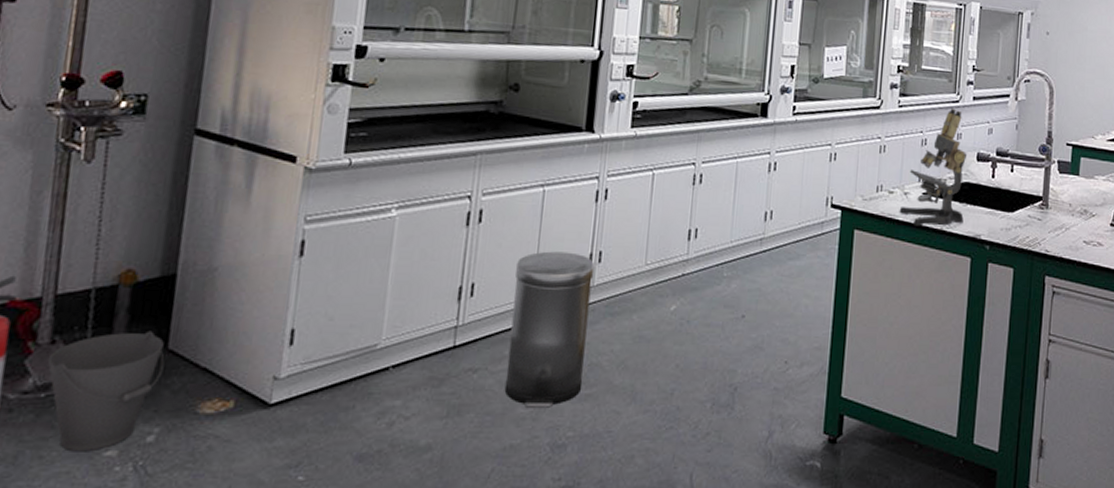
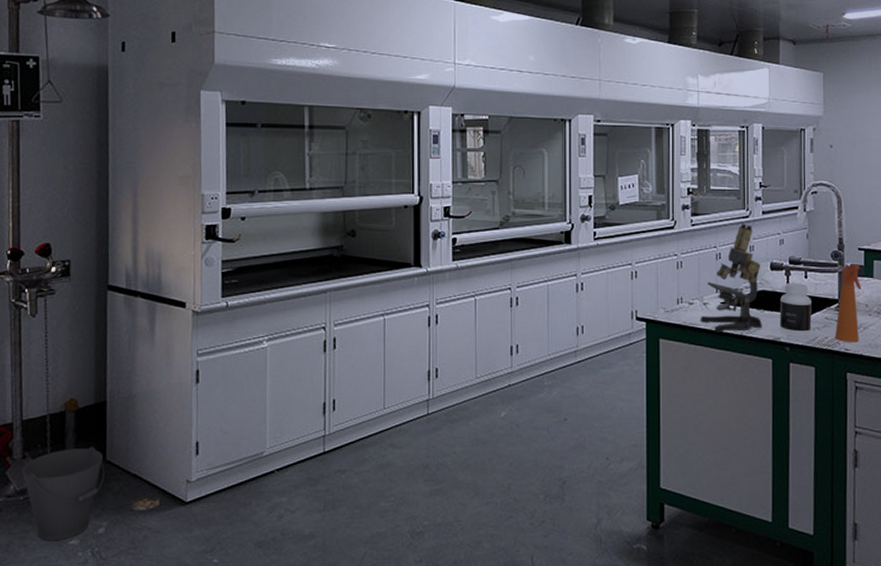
pedal bin: present [504,251,595,408] -> none [367,370,433,501]
medicine bottle: none [981,175,1016,236] -> present [779,282,812,338]
spray bottle: none [1036,160,1067,245] -> present [834,264,862,343]

